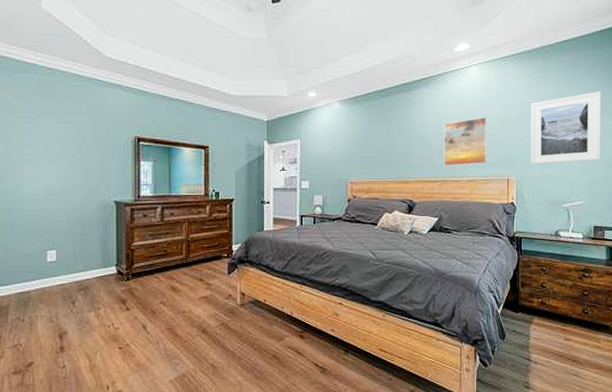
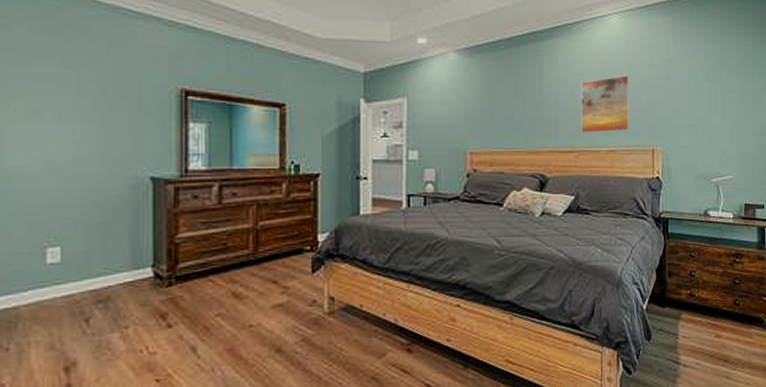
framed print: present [530,91,602,164] -> none [677,49,751,132]

